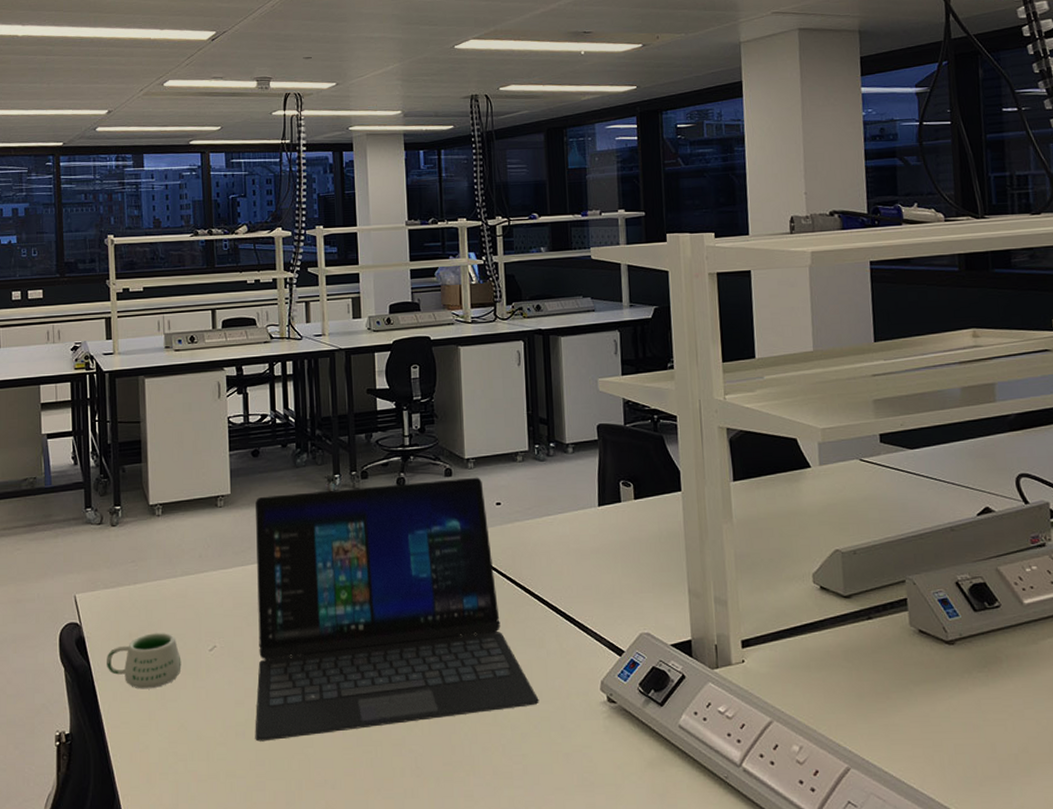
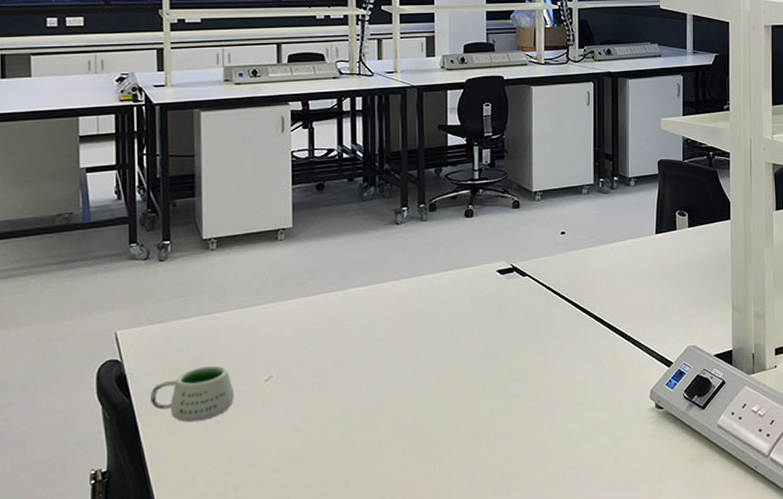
laptop: present [255,477,539,742] -> none [311,208,593,466]

